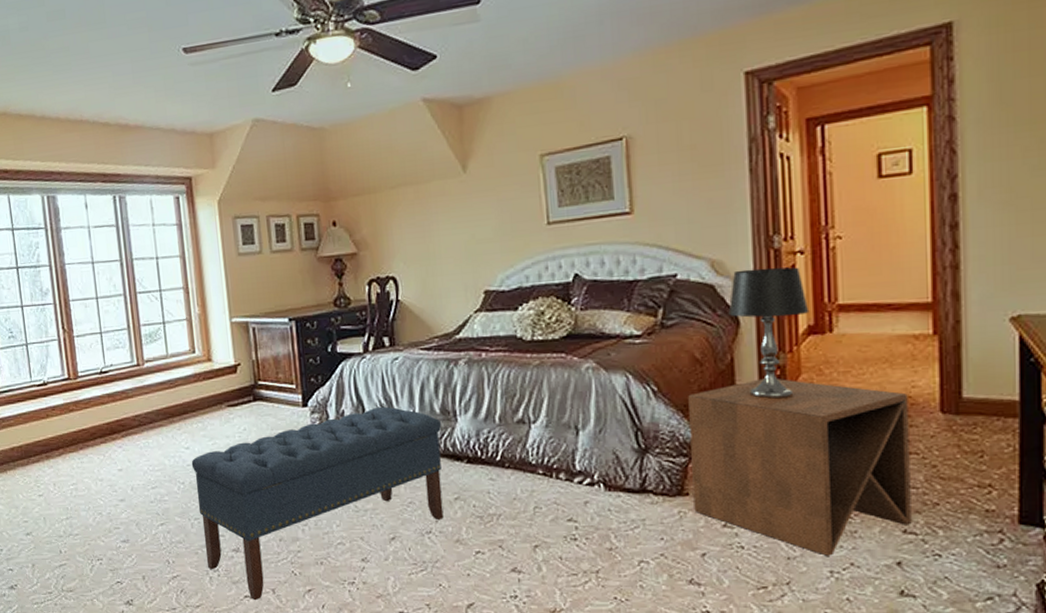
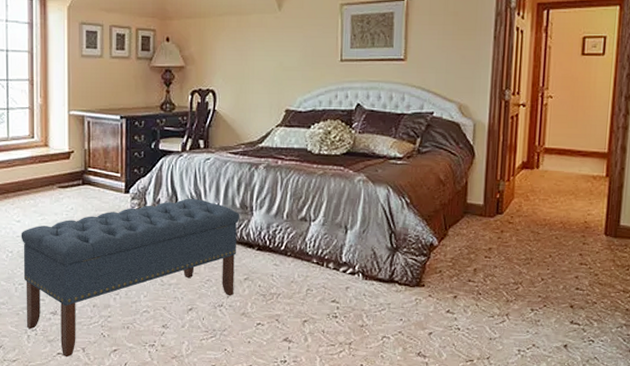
side table: present [688,378,912,556] -> none [427,199,584,338]
table lamp: present [728,267,810,400] -> none [467,114,525,217]

